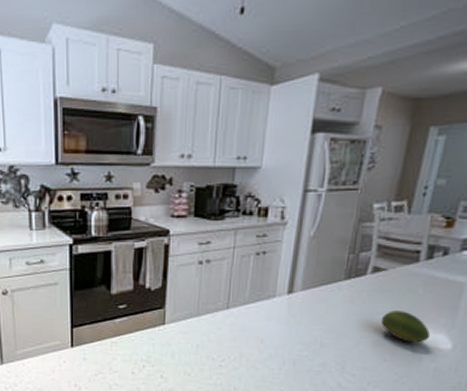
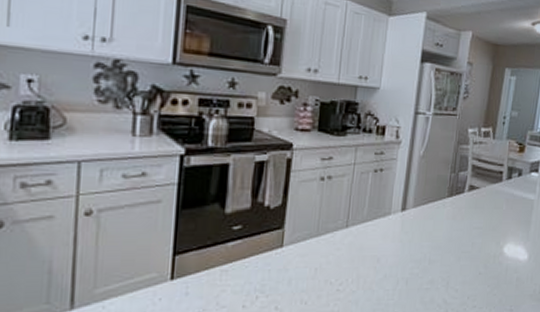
fruit: present [380,310,431,343] -> none [476,226,513,255]

